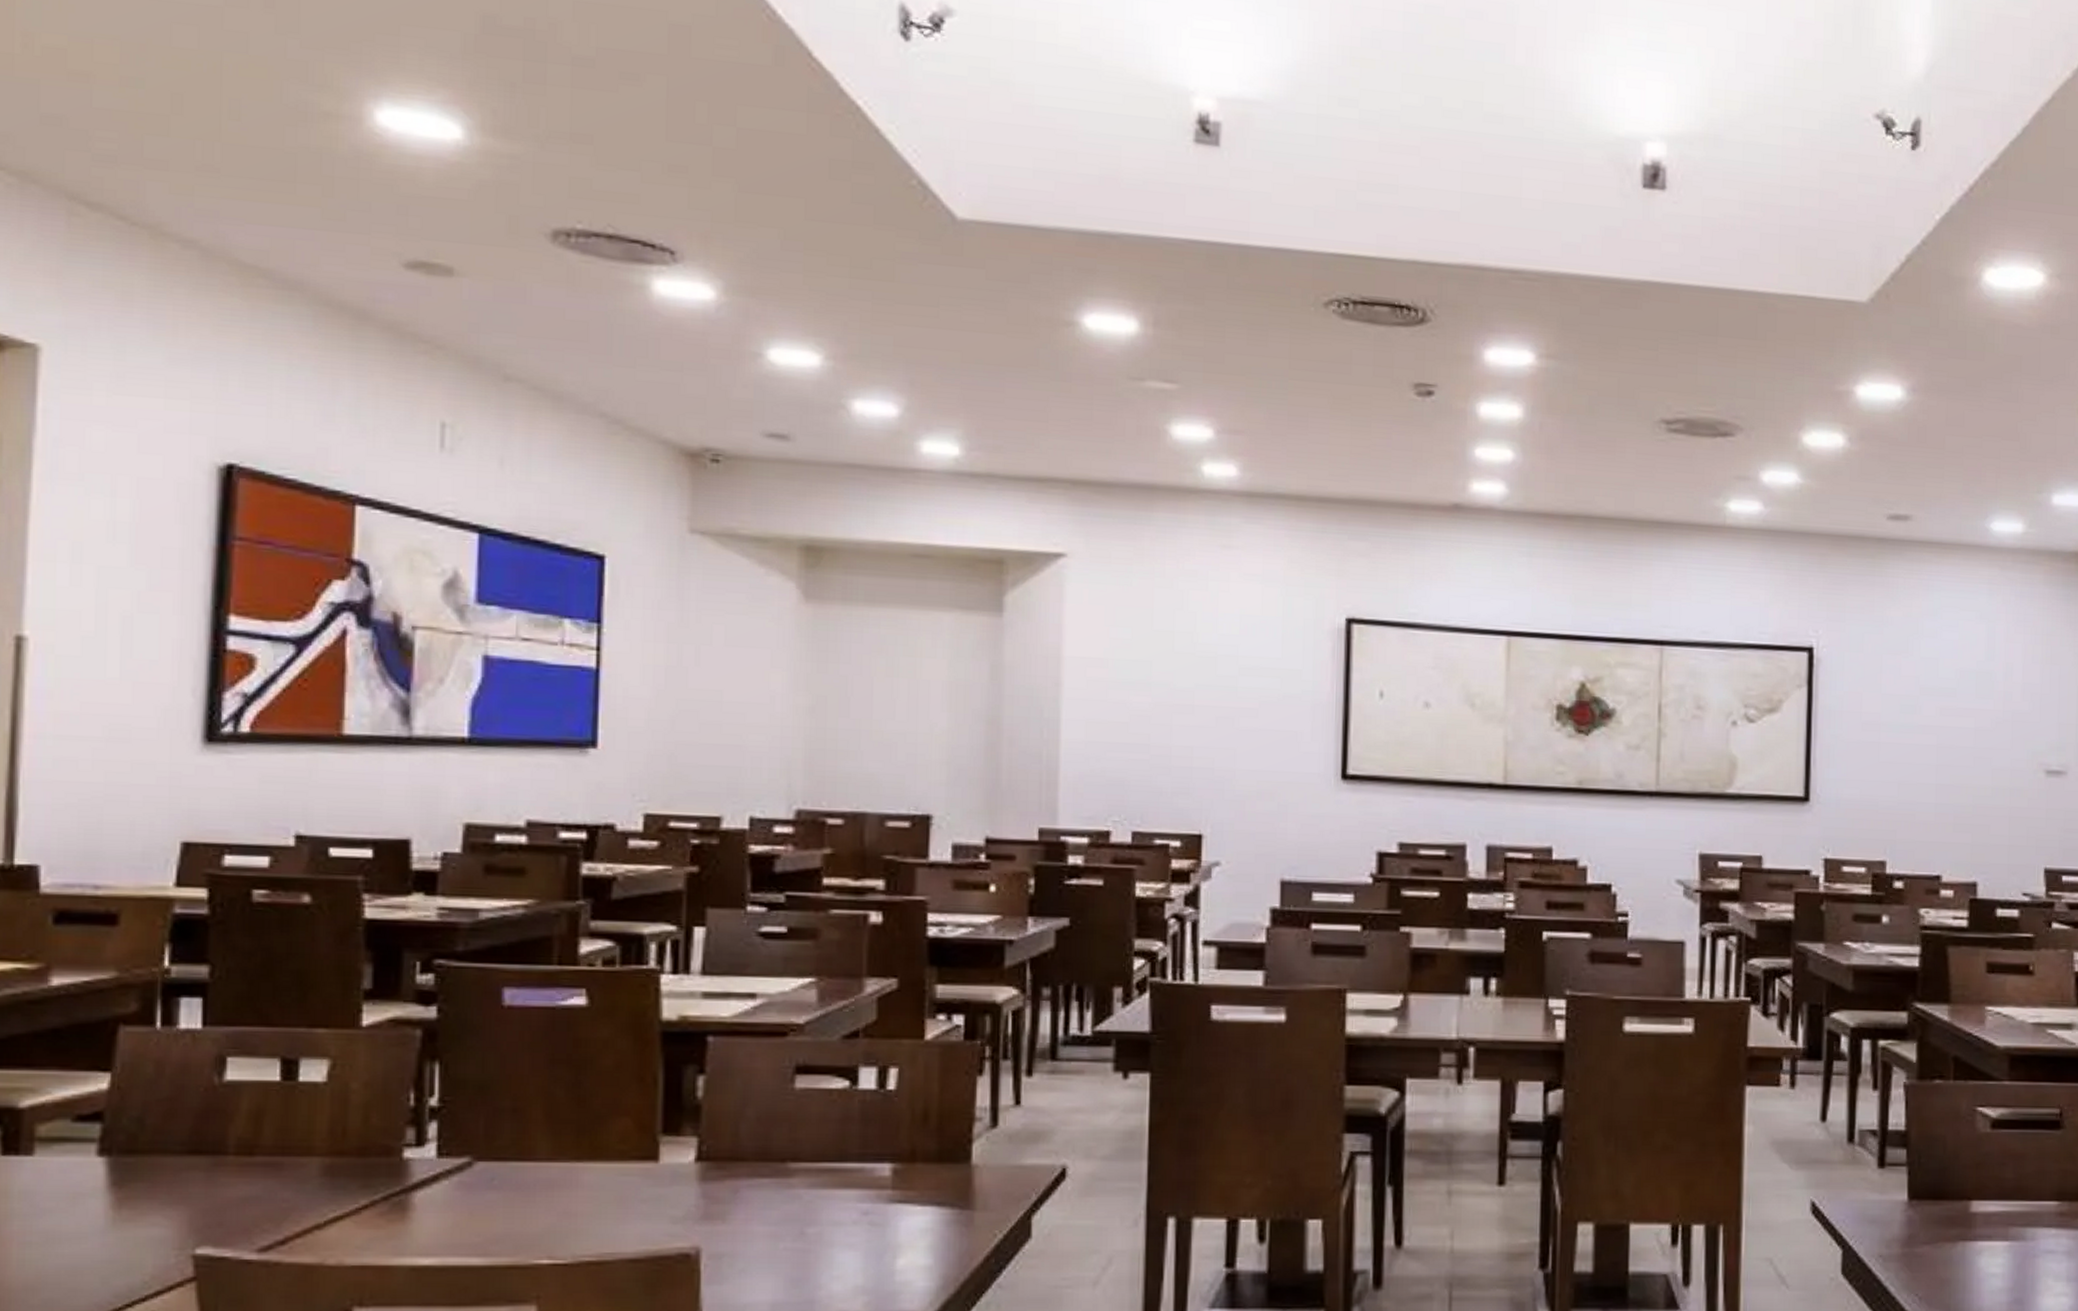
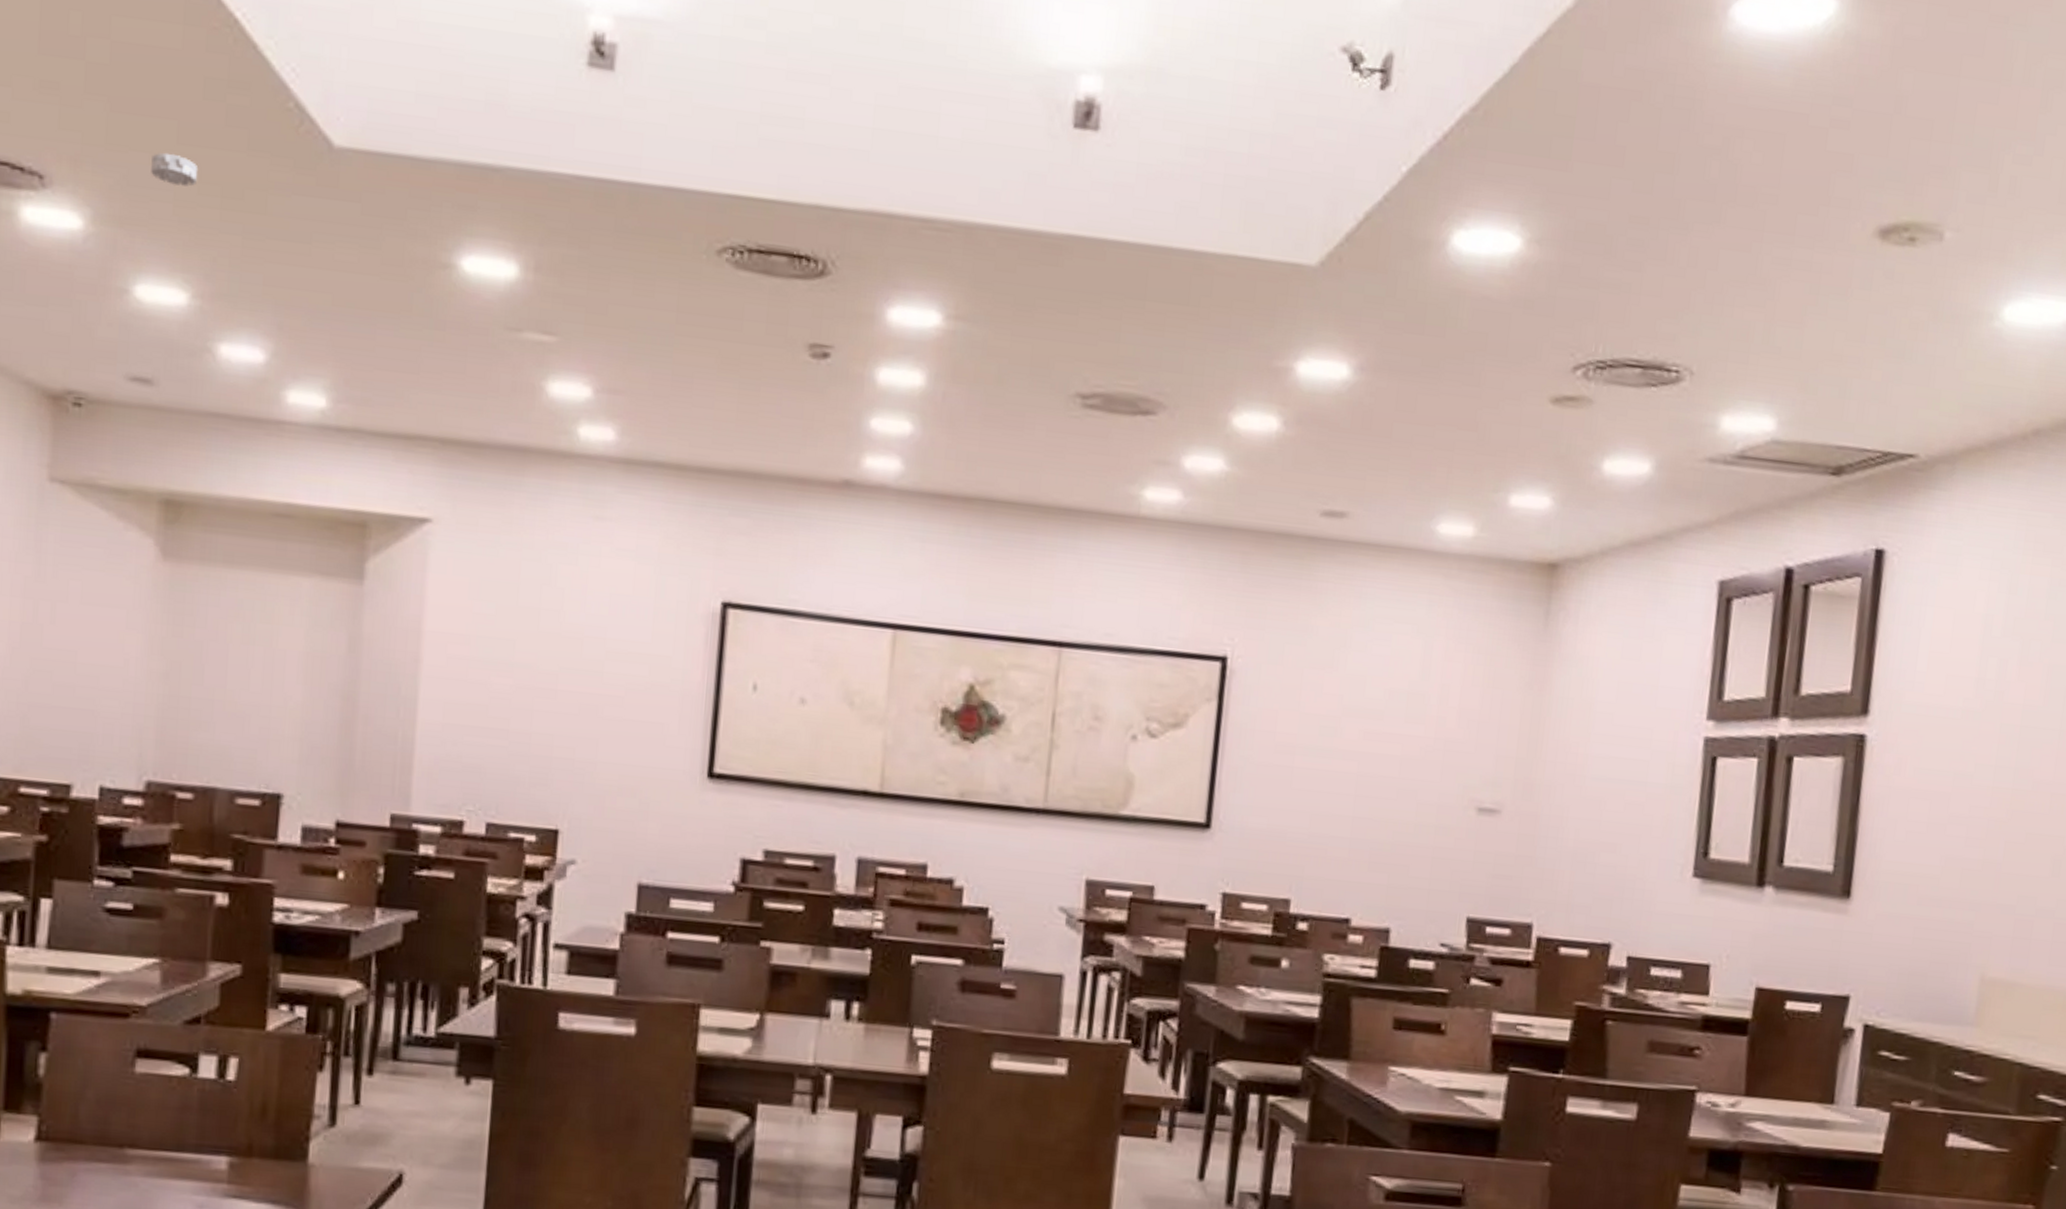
smoke detector: none [780,228,825,258] -> present [151,152,197,187]

